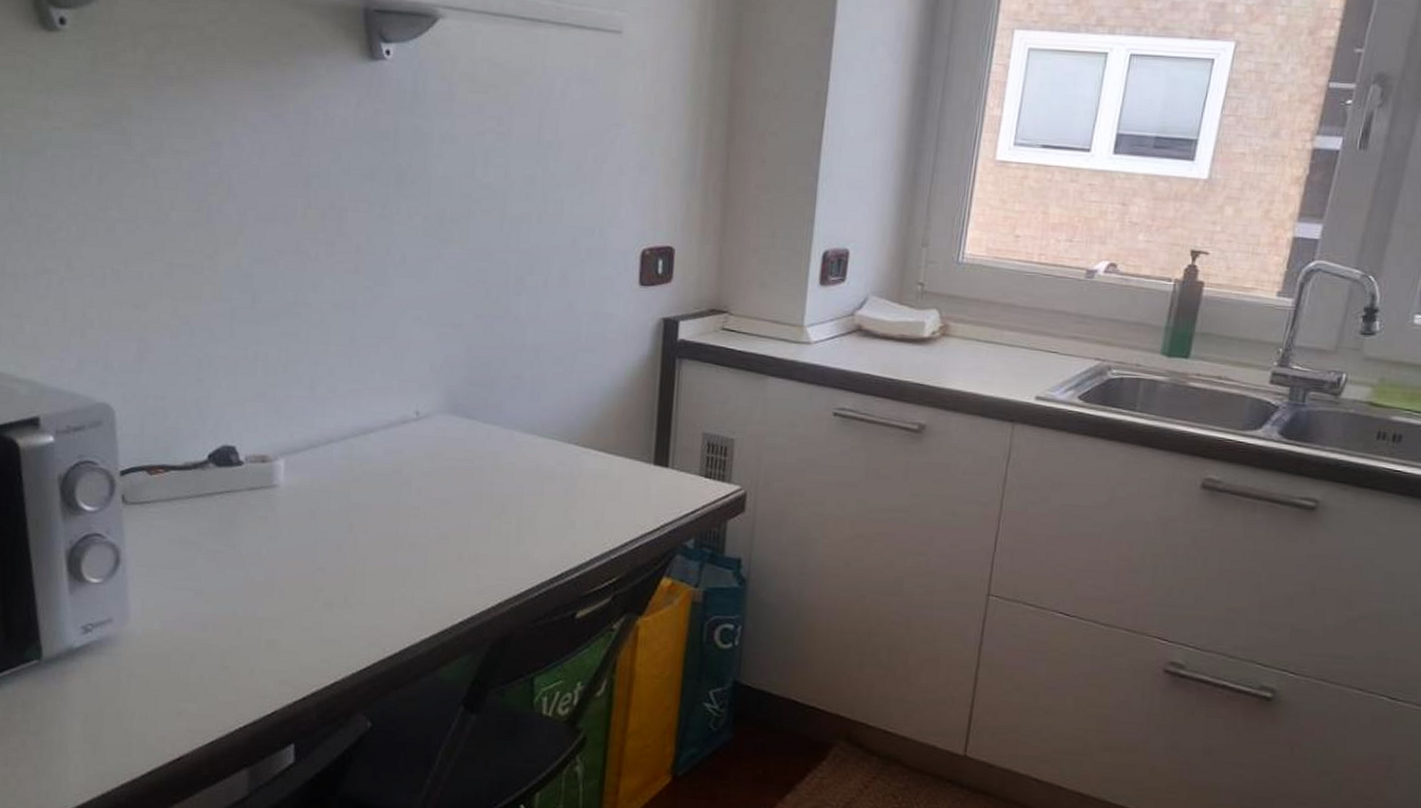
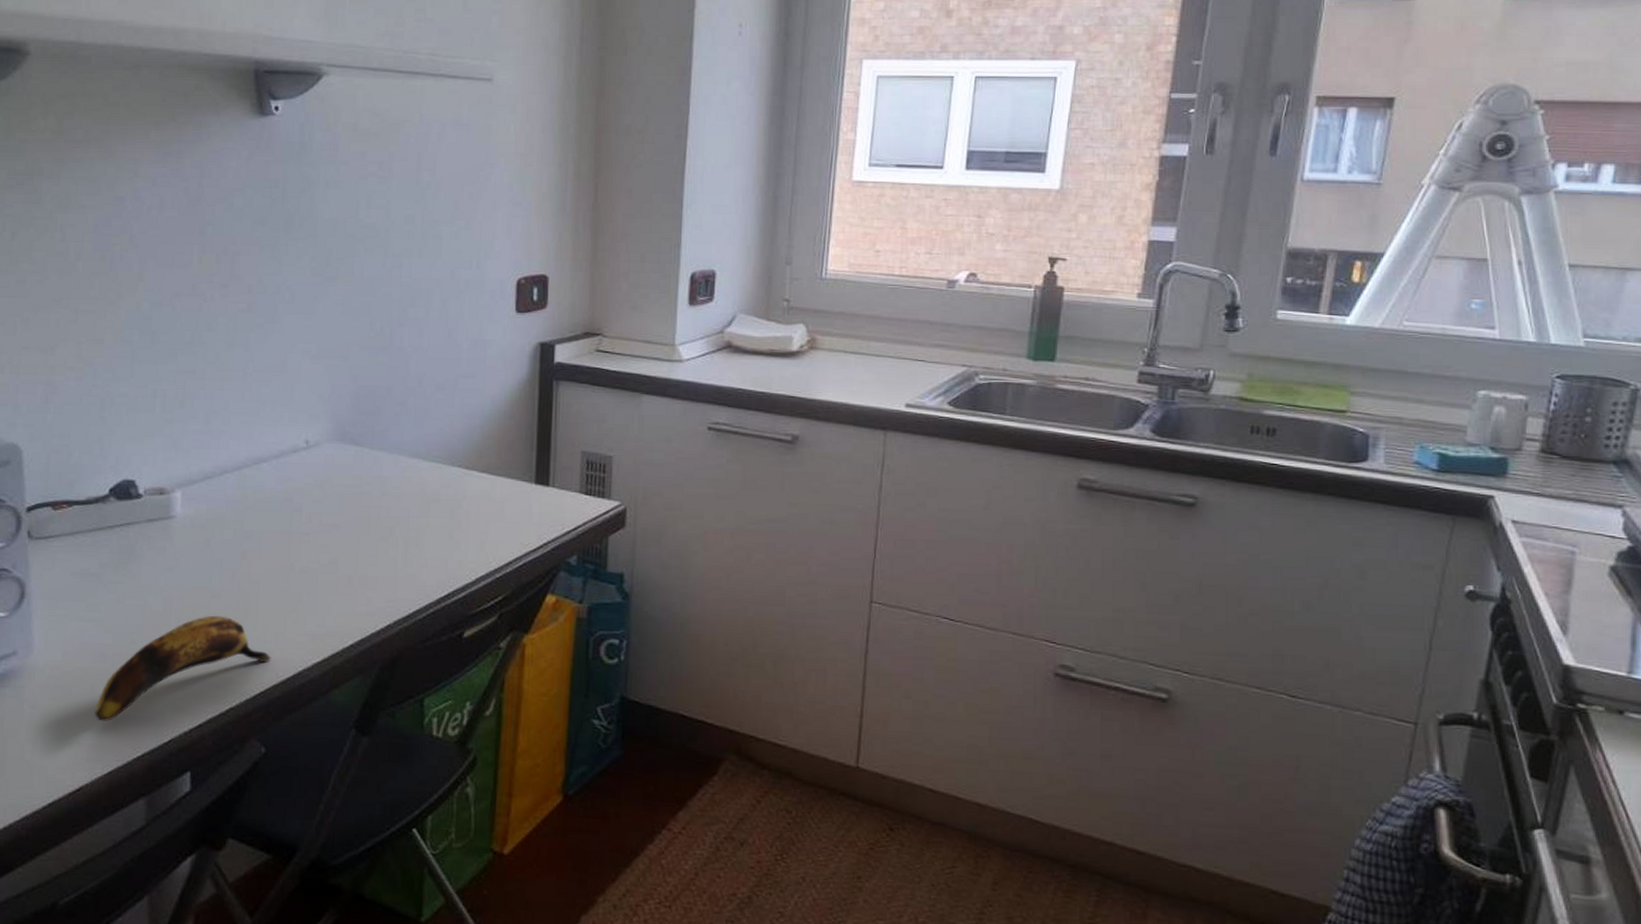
banana: none [194,588,378,692] -> present [94,615,271,721]

